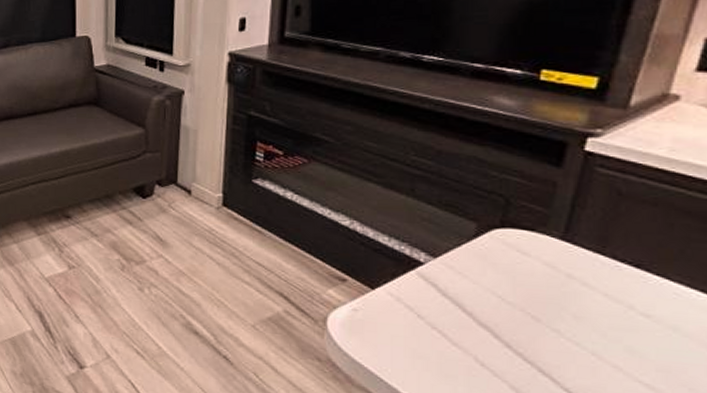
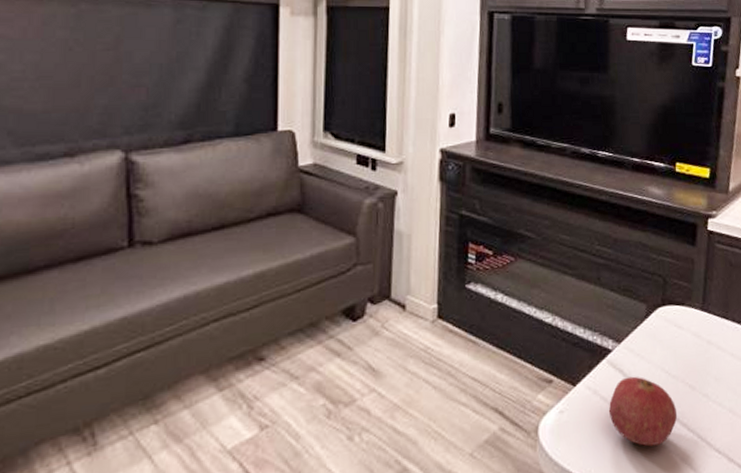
fruit: none [414,292,510,366] -> present [608,376,678,447]

